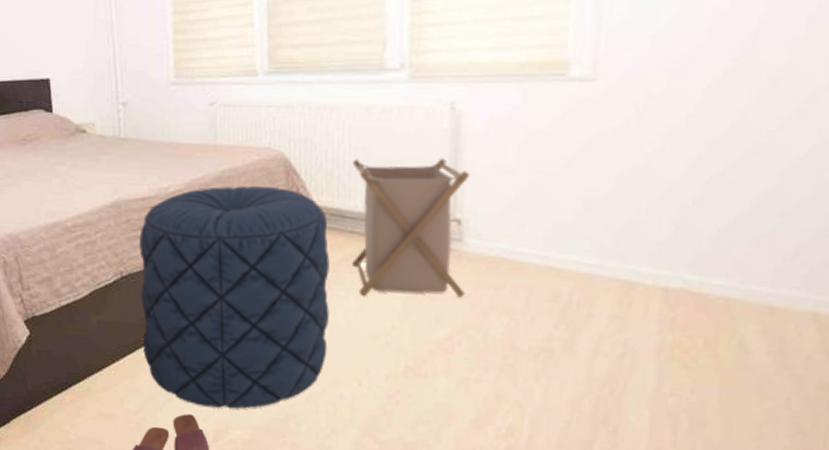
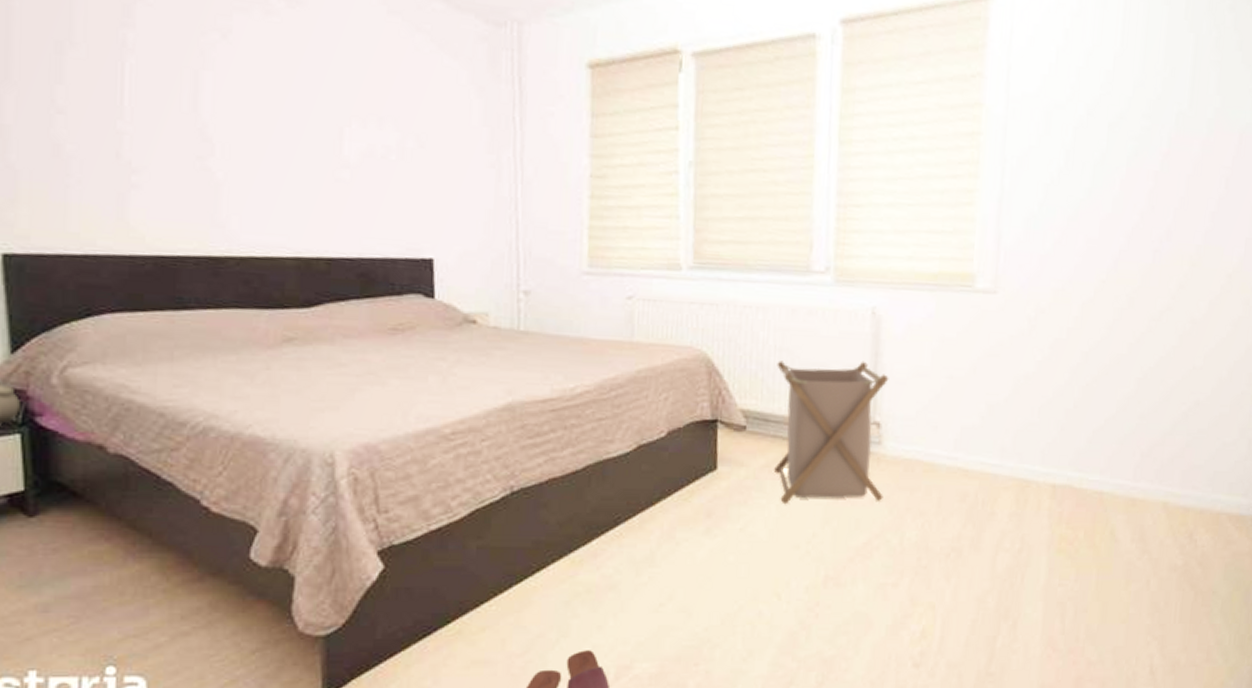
pouf: present [139,186,330,409] -> none [534,387,752,639]

